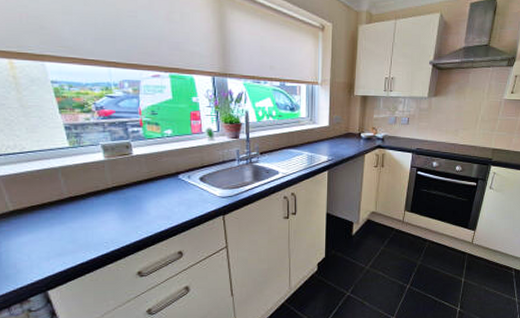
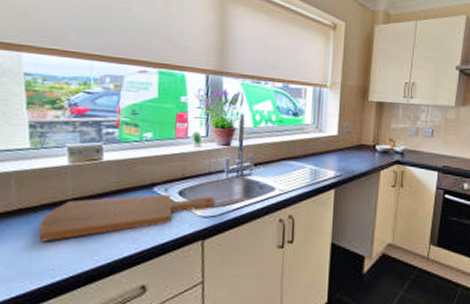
cutting board: none [90,180,231,222] -> present [39,193,216,242]

